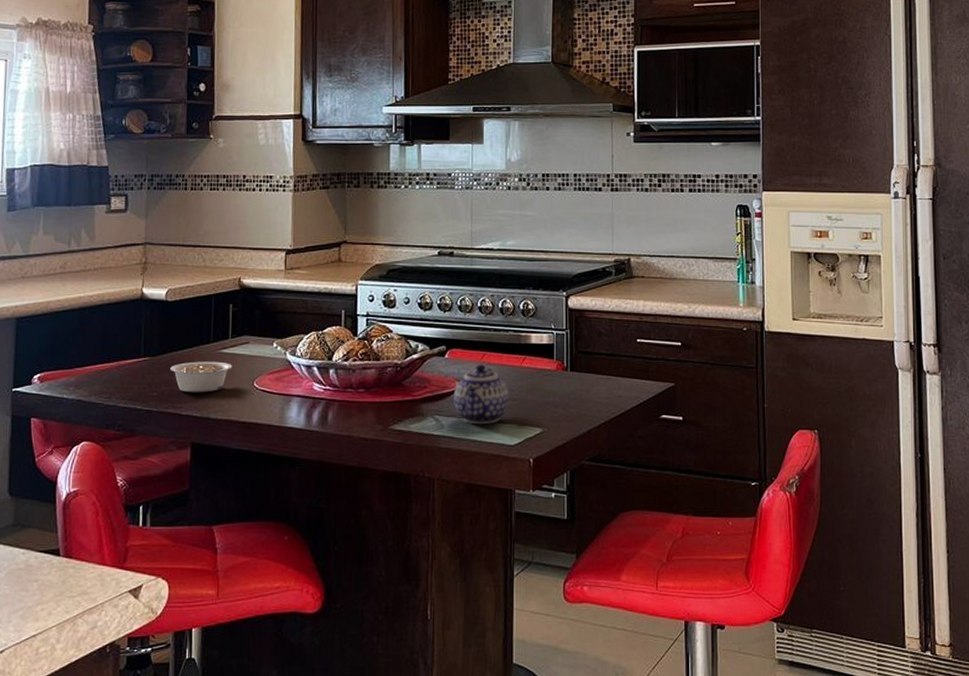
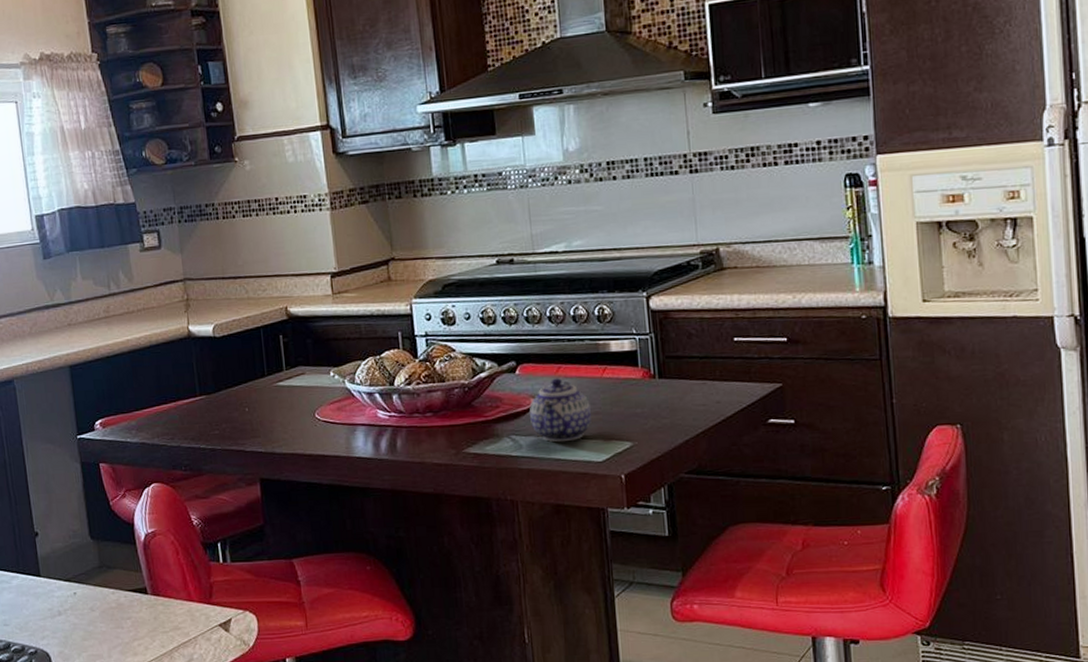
legume: present [170,361,232,393] -> none [228,395,291,429]

